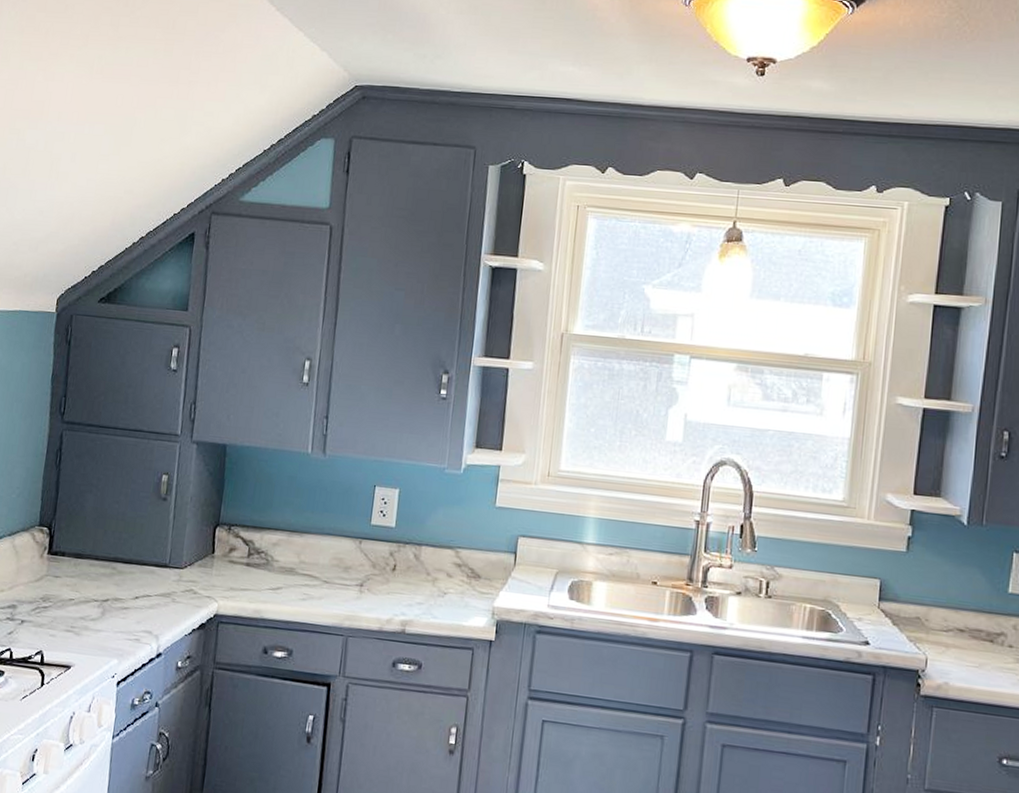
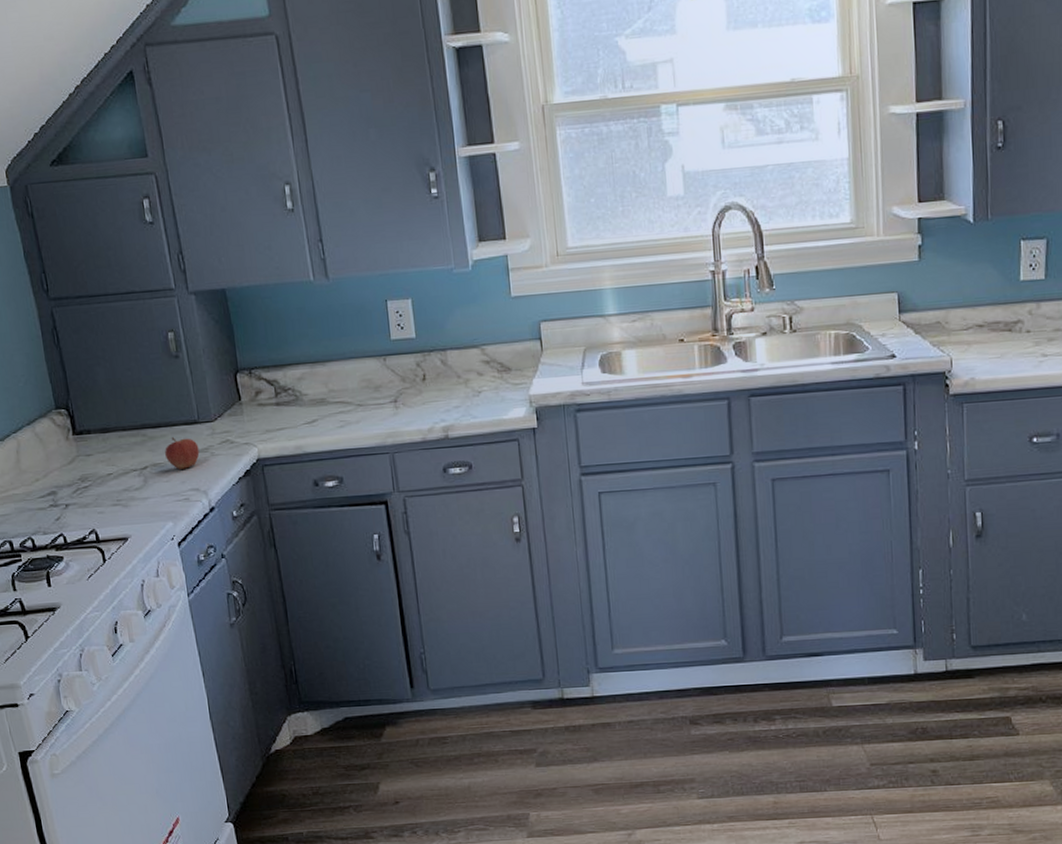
apple: none [128,575,163,610] -> present [165,436,200,470]

